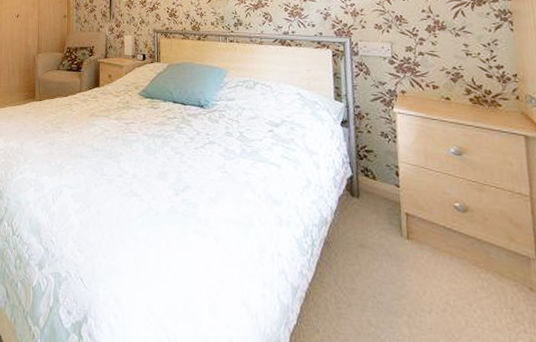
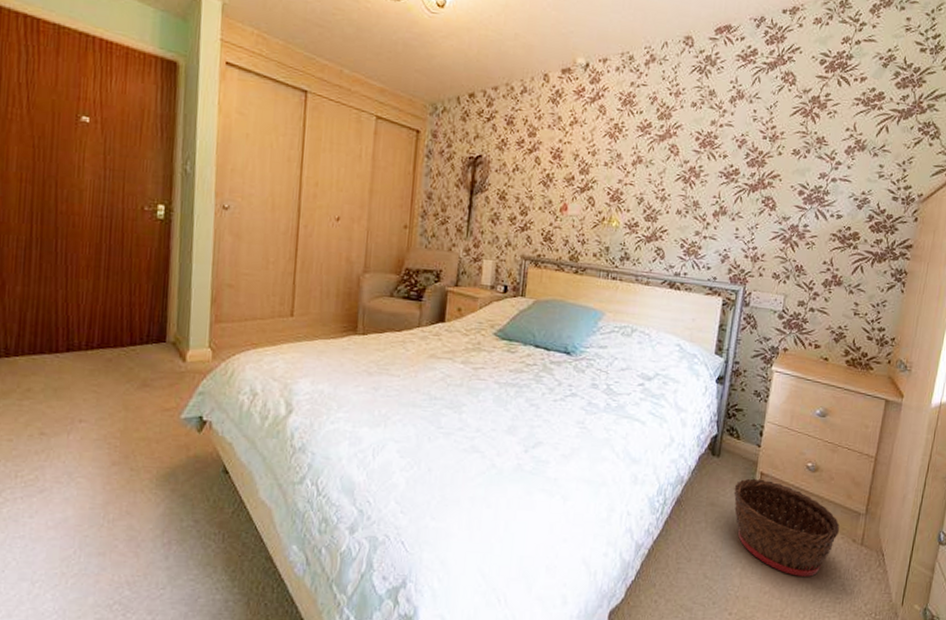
basket: none [381,219,511,329] -> present [733,478,840,577]

